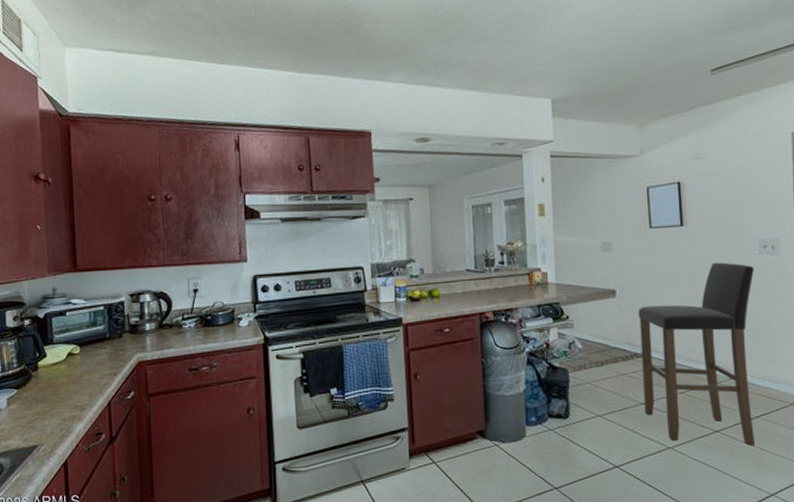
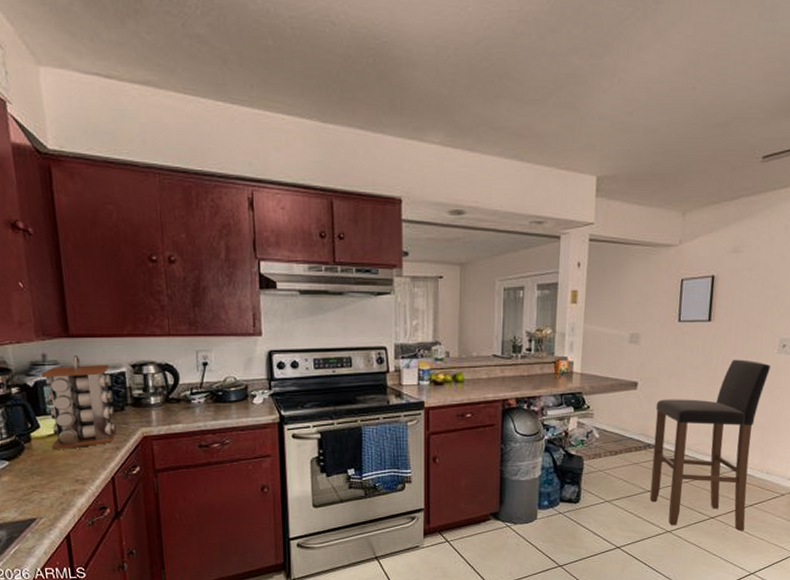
spice rack: none [50,288,115,377] -> present [40,356,117,449]

